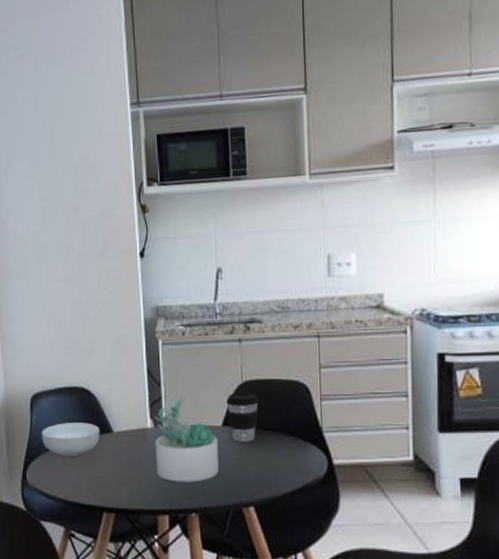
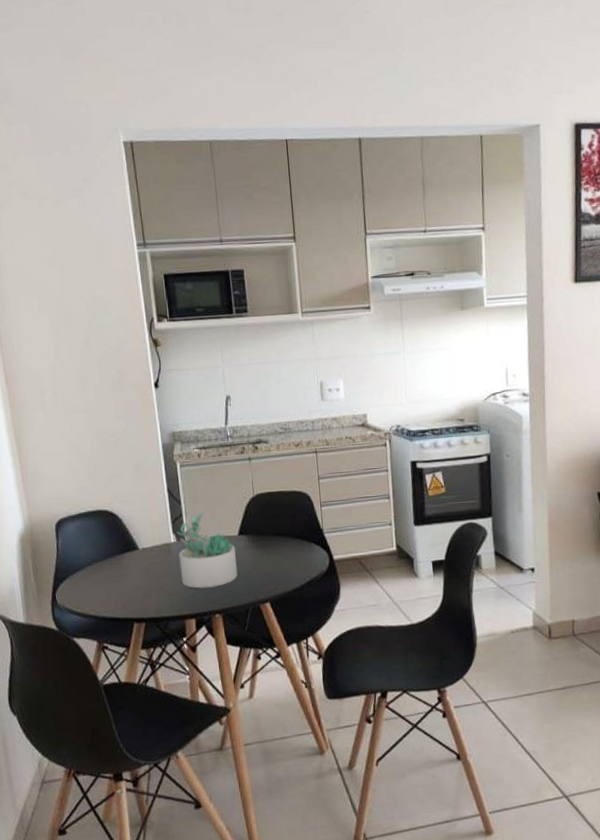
cereal bowl: present [41,423,100,457] -> none [68,542,127,576]
coffee cup: present [226,392,259,442] -> none [241,504,269,548]

